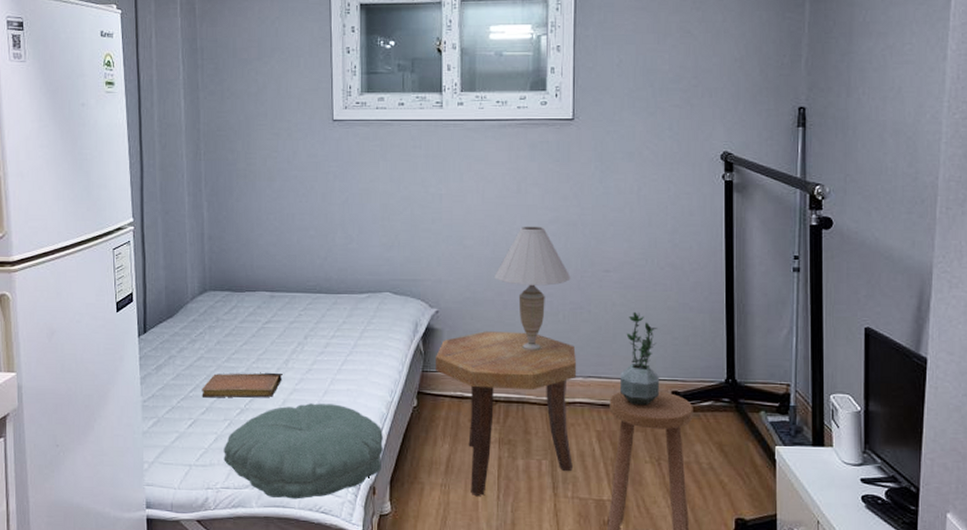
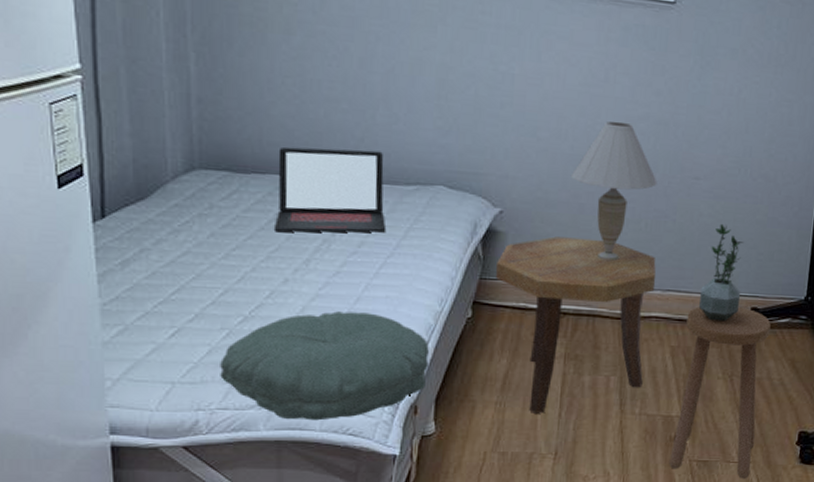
notebook: present [201,373,281,398] -> none [188,273,300,303]
laptop: none [261,267,346,338] -> present [273,146,387,233]

